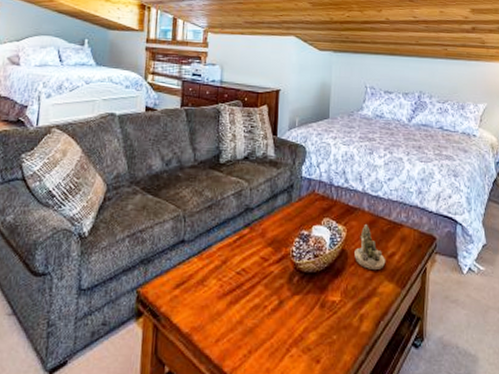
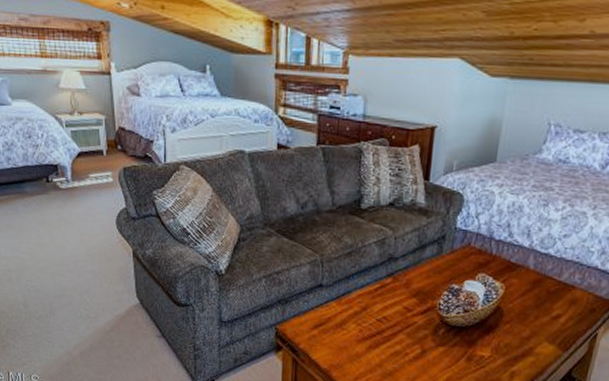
succulent planter: present [354,225,386,271] -> none [511,283,549,331]

